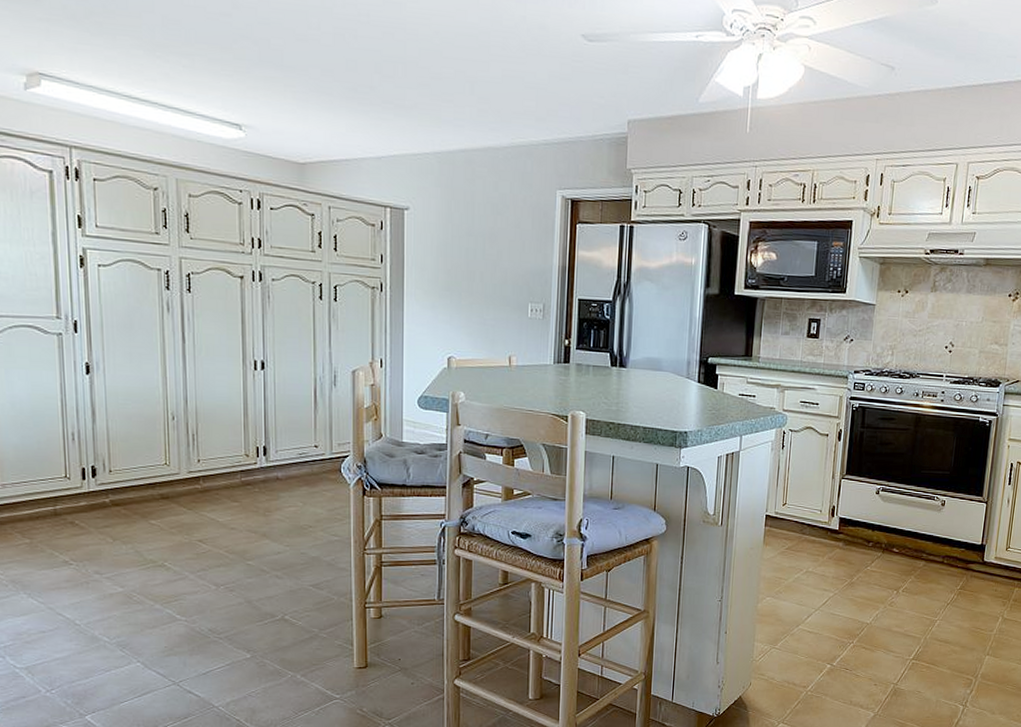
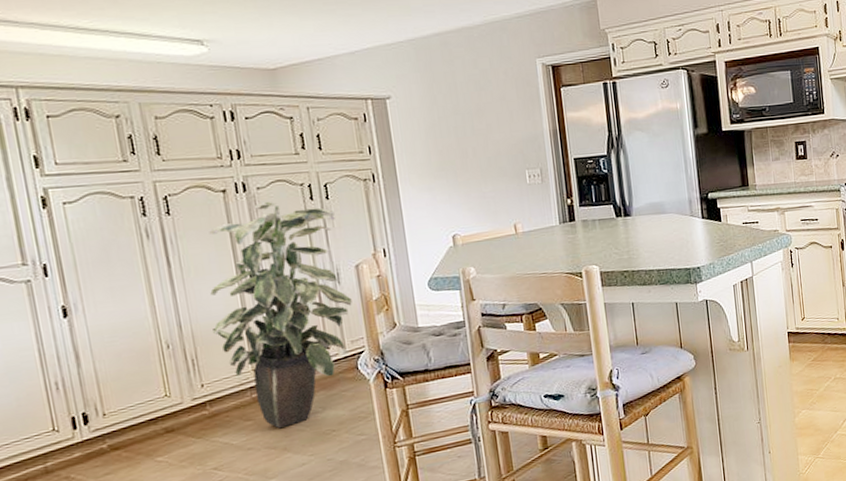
indoor plant: none [215,293,344,515] -> present [209,201,352,429]

